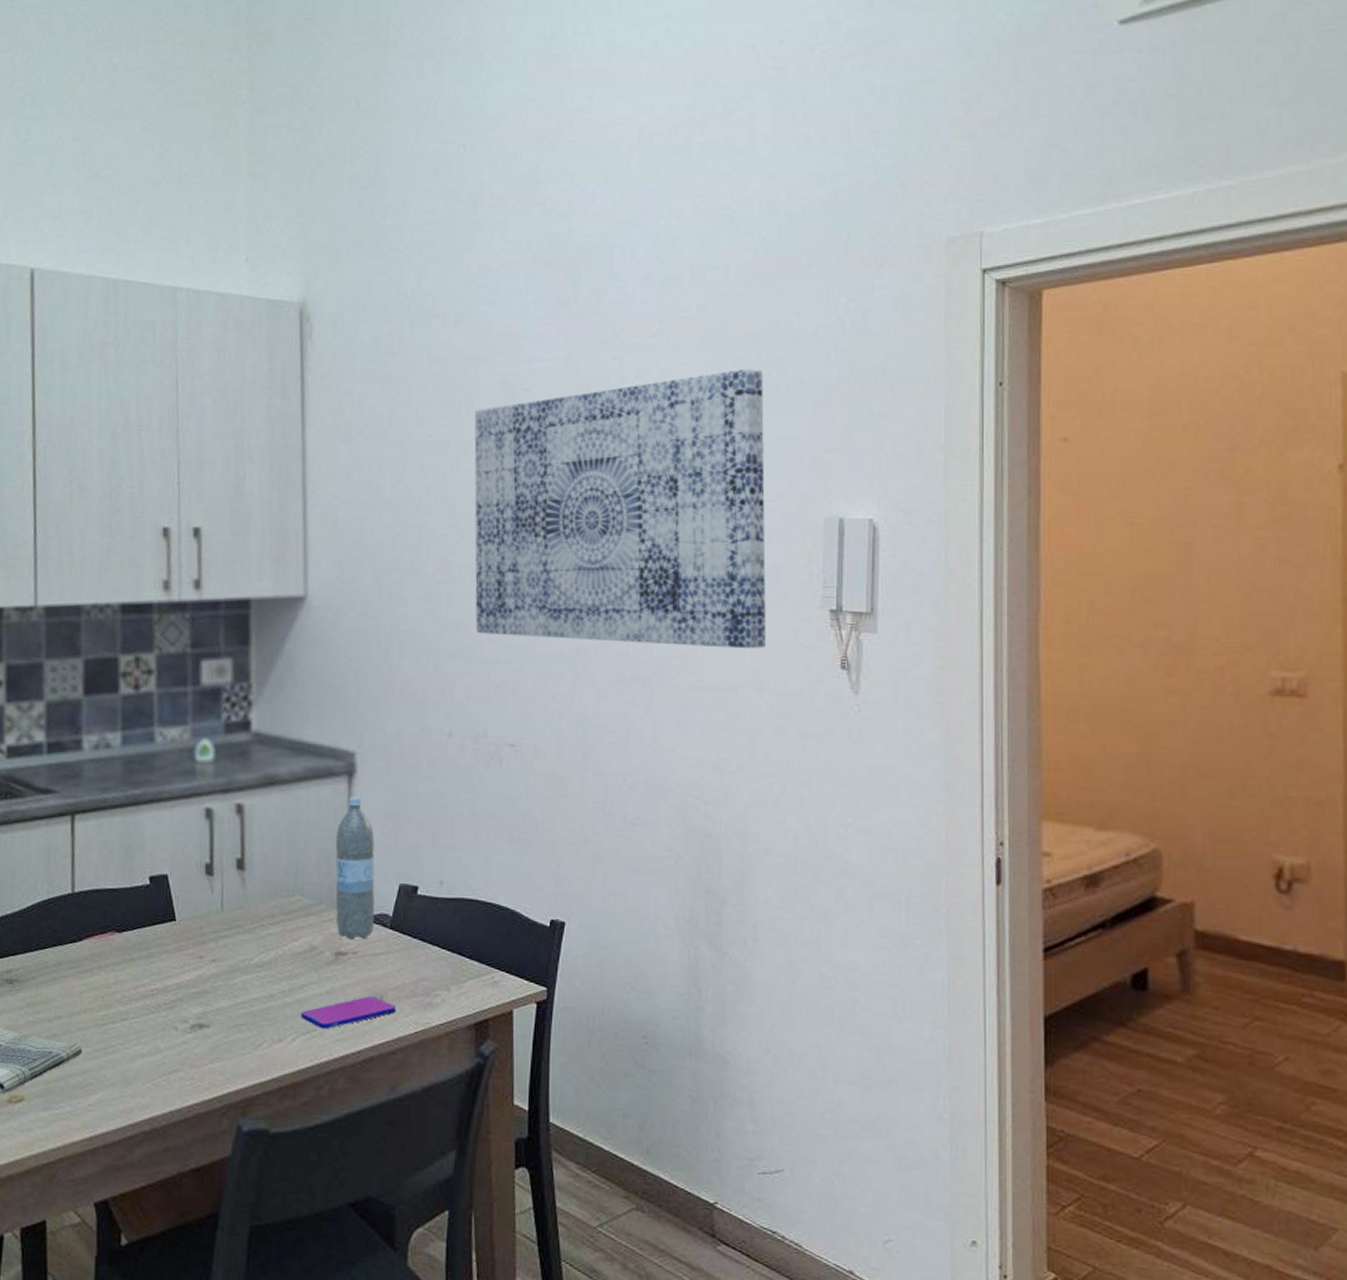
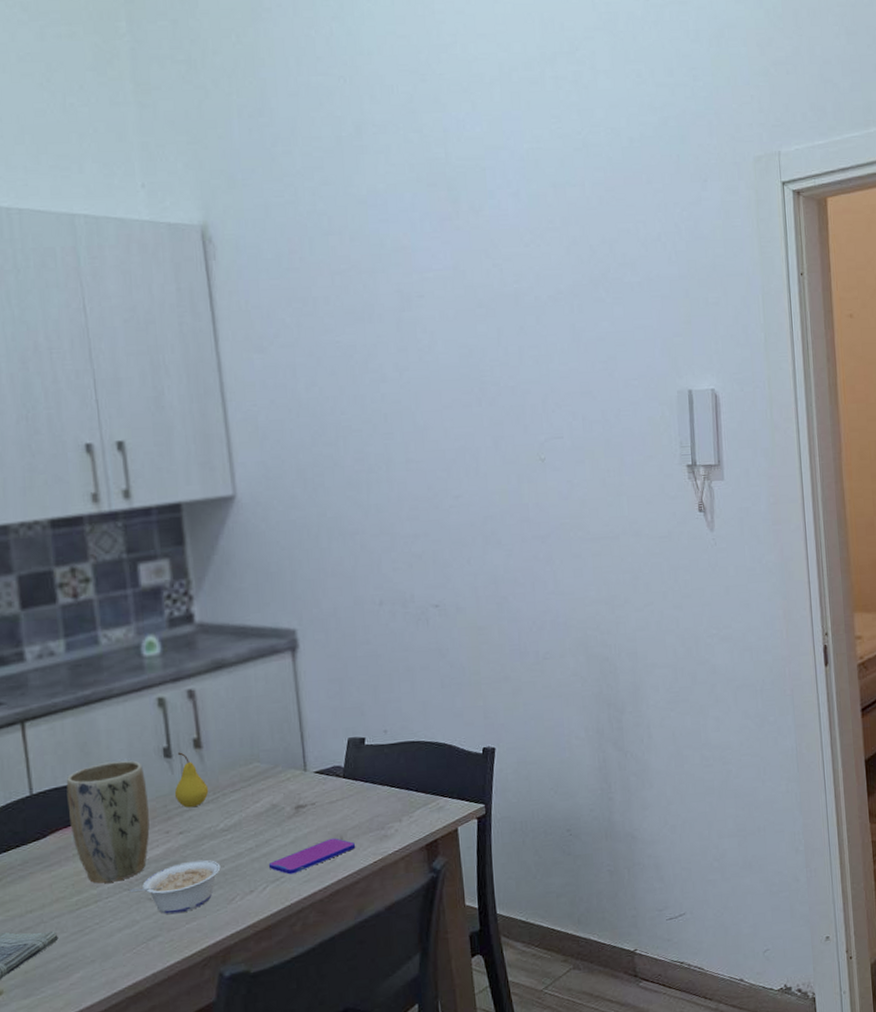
plant pot: none [106,870,185,1002] -> present [66,760,150,884]
legume: none [155,993,251,1050] -> present [128,859,221,915]
fruit: none [212,871,247,935] -> present [174,752,209,808]
water bottle: present [335,796,375,940] -> none [285,668,328,794]
wall art: present [474,369,766,649] -> none [376,270,639,513]

